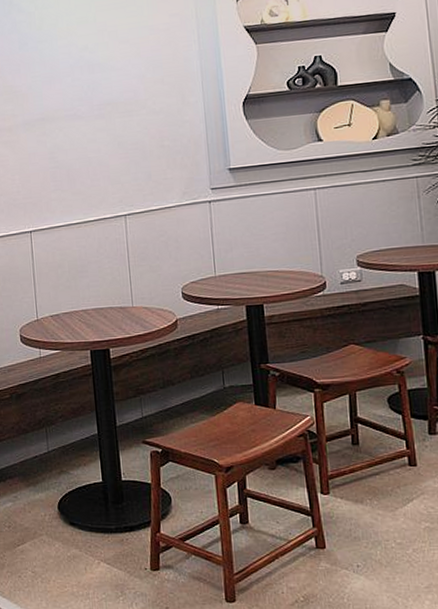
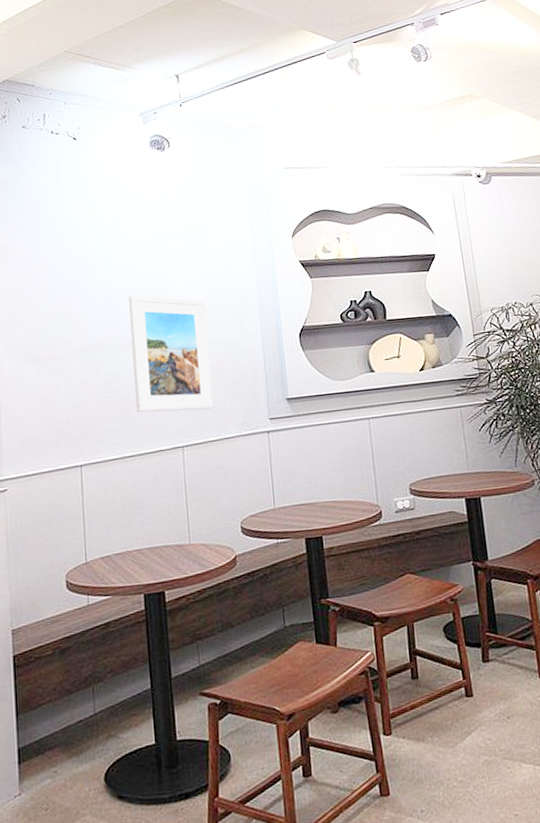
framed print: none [71,67,156,183] -> present [129,295,214,413]

